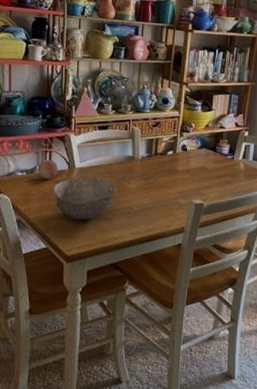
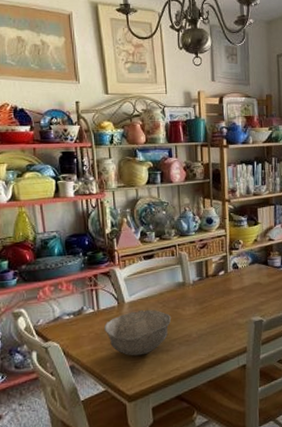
fruit: present [37,159,58,180] -> none [85,298,107,319]

